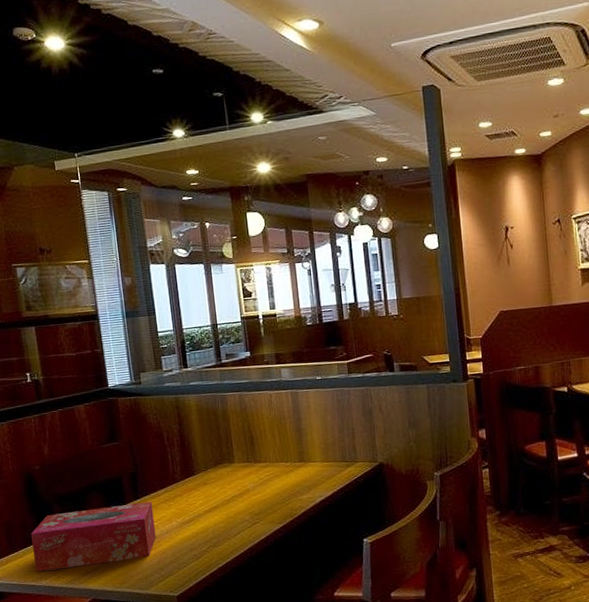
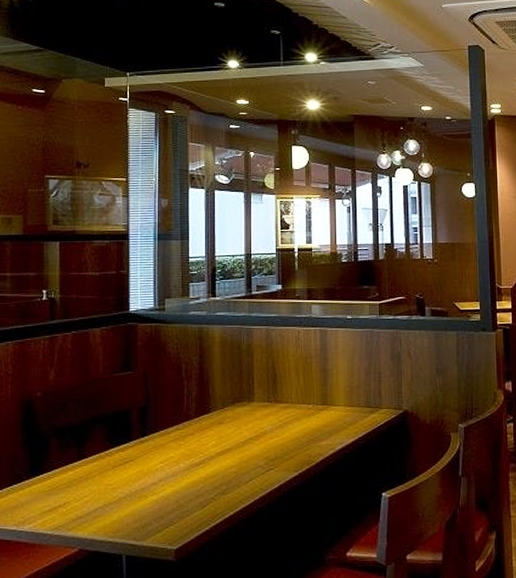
tissue box: present [31,502,156,572] -> none [19,440,161,515]

